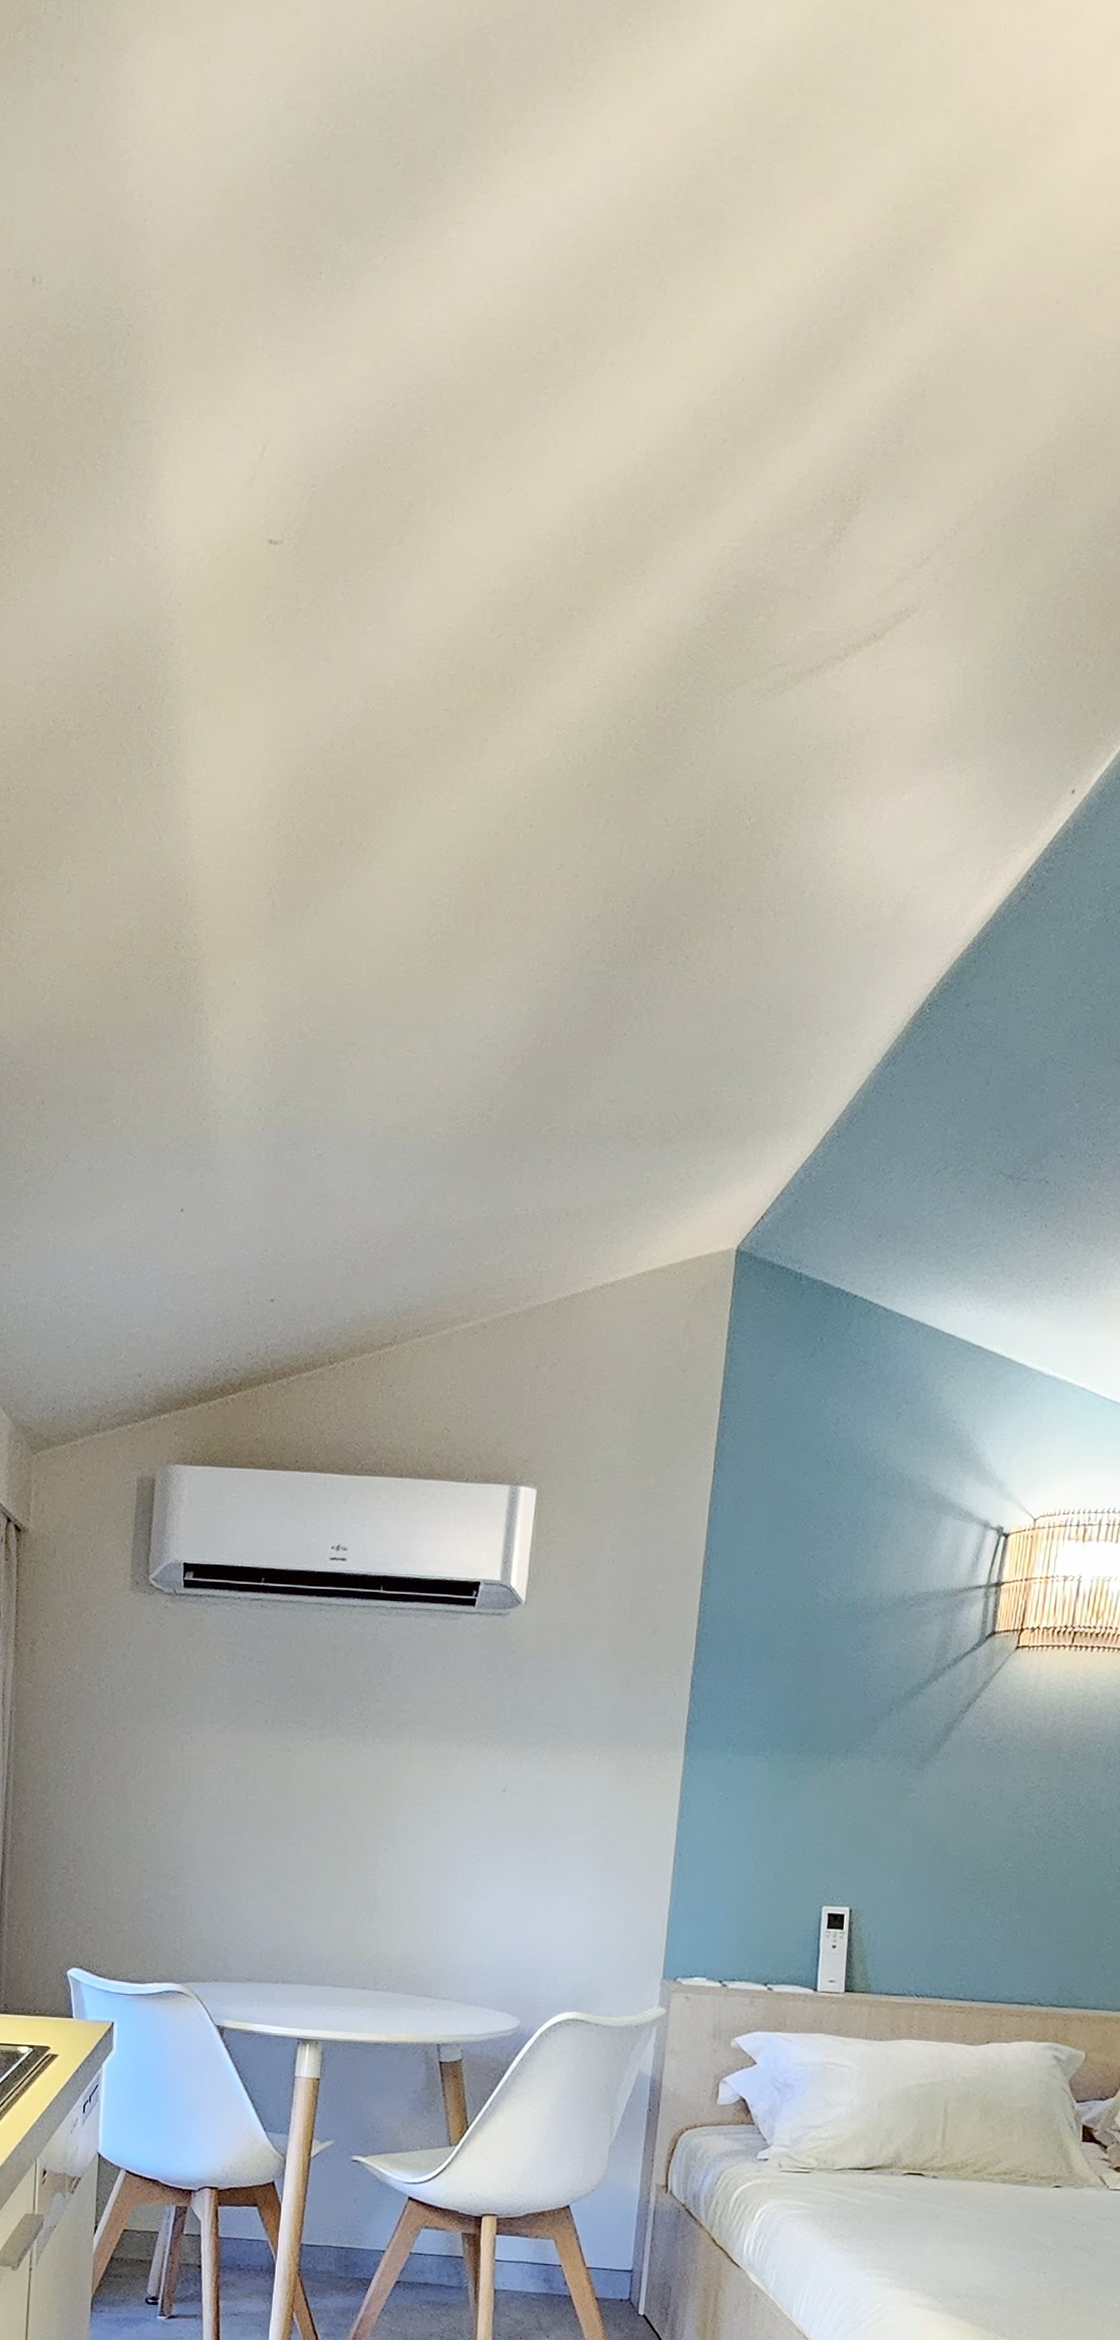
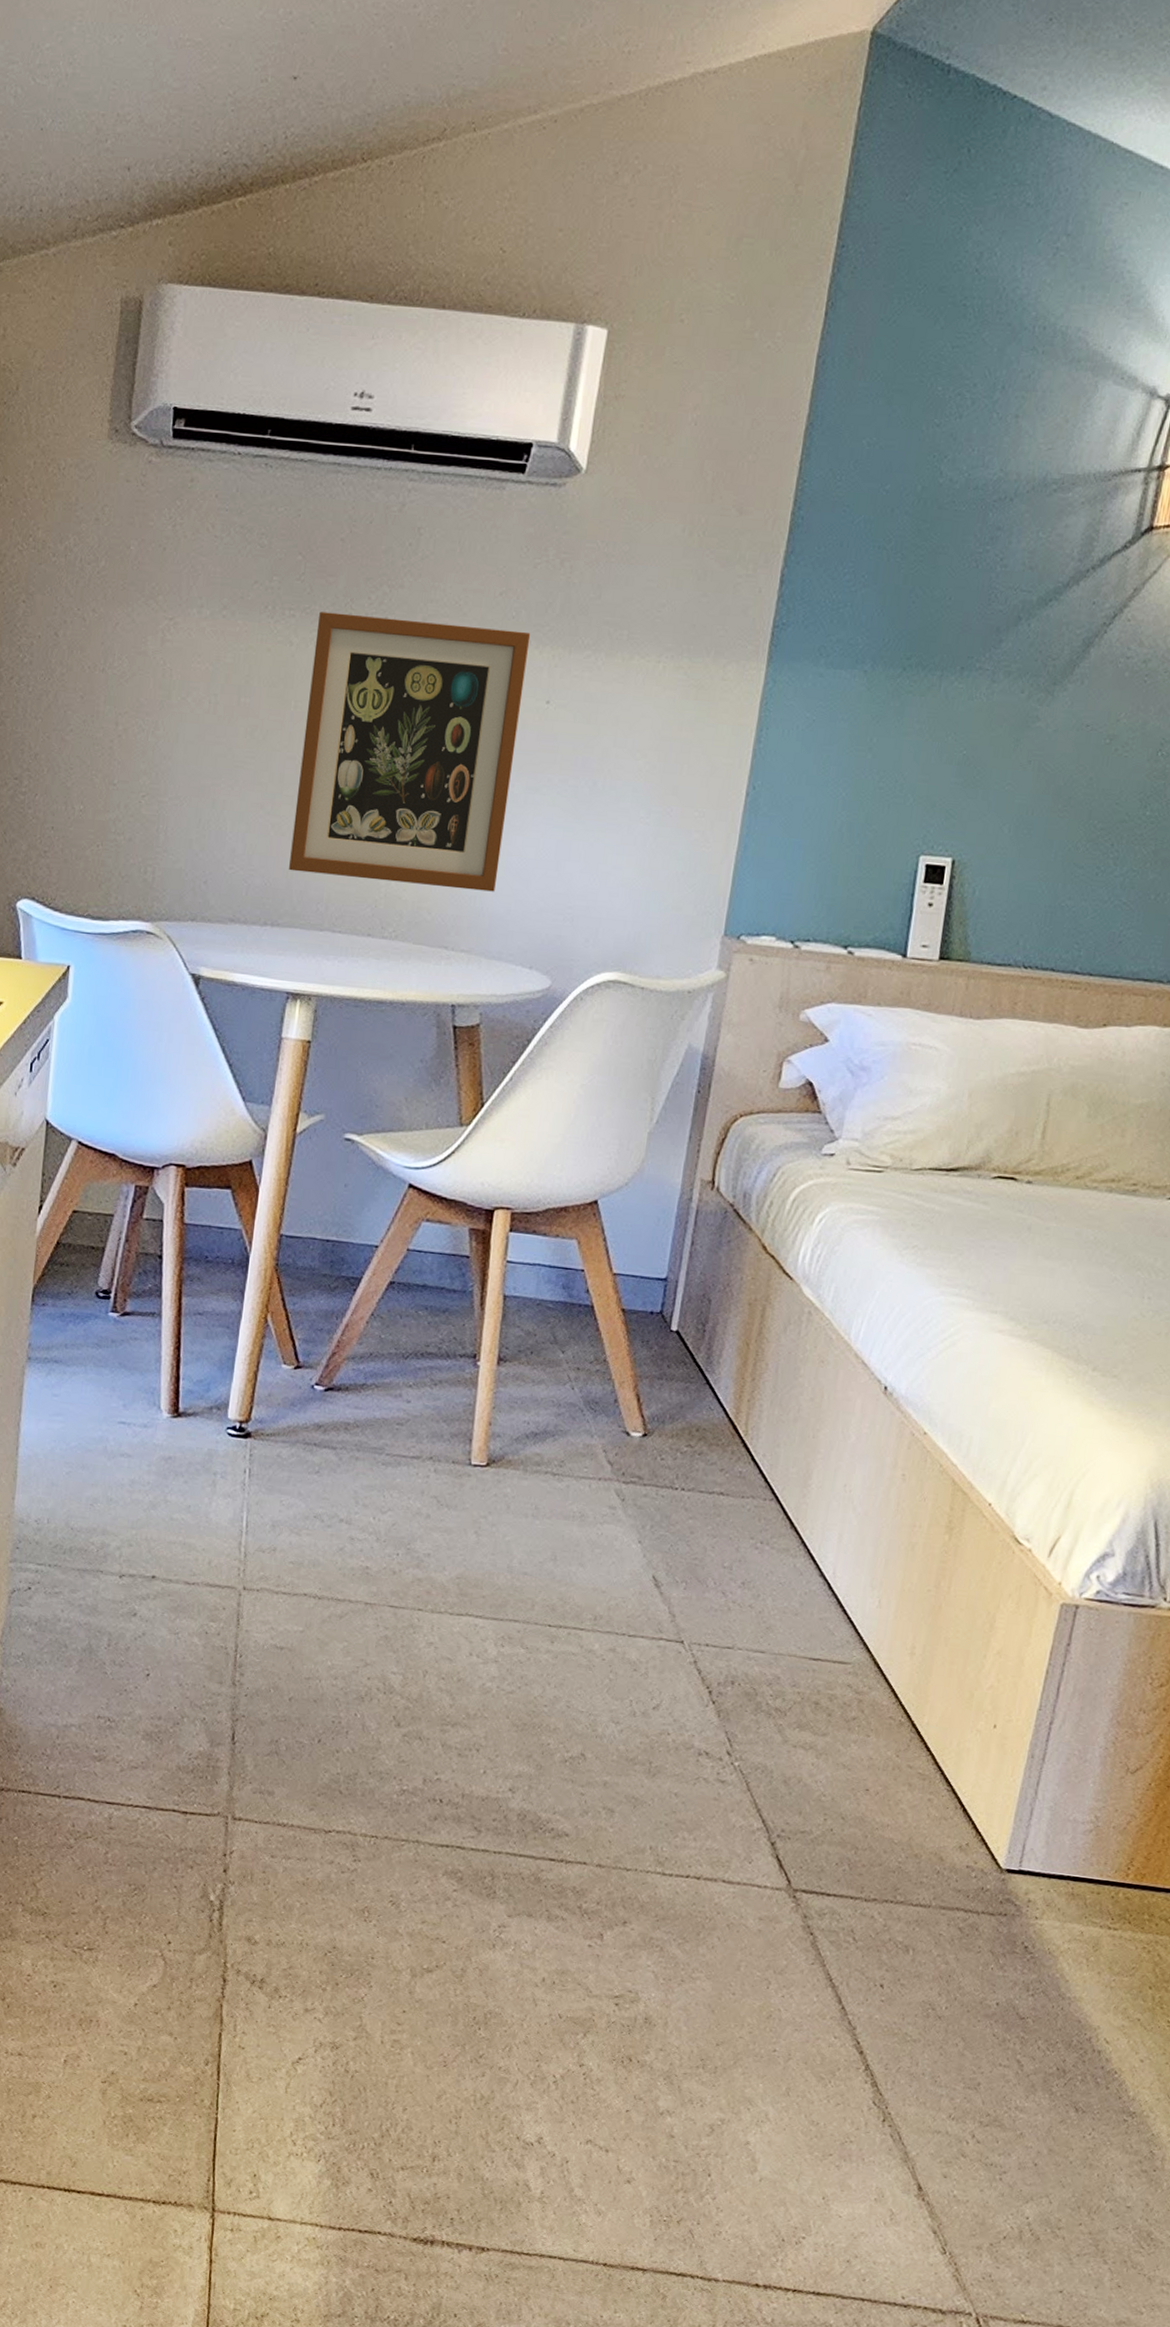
wall art: none [295,1723,487,1949] -> present [289,611,531,892]

